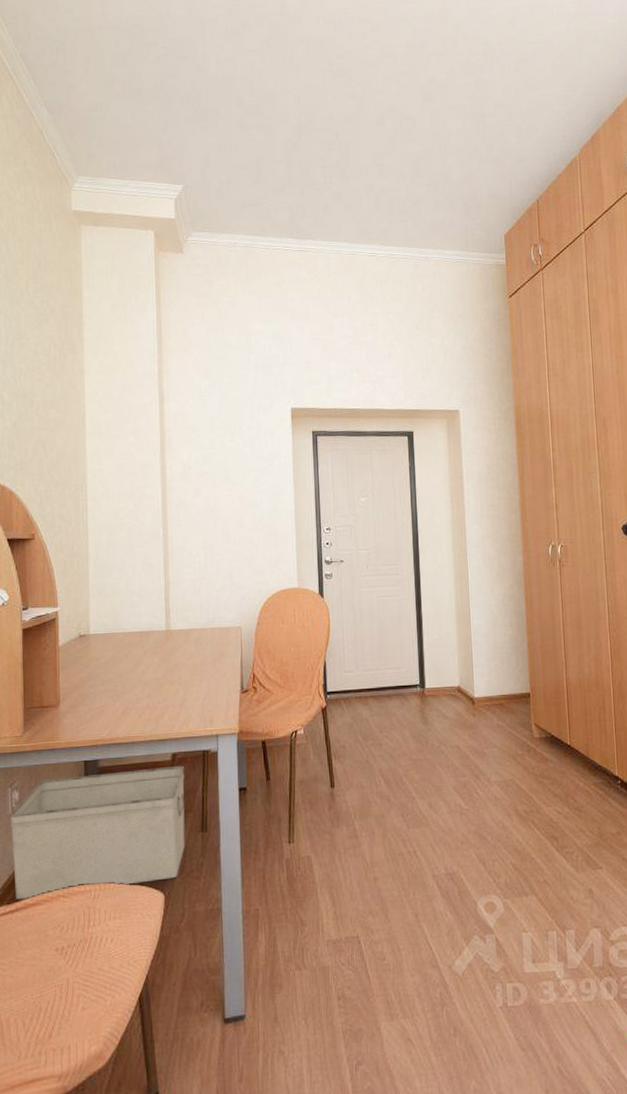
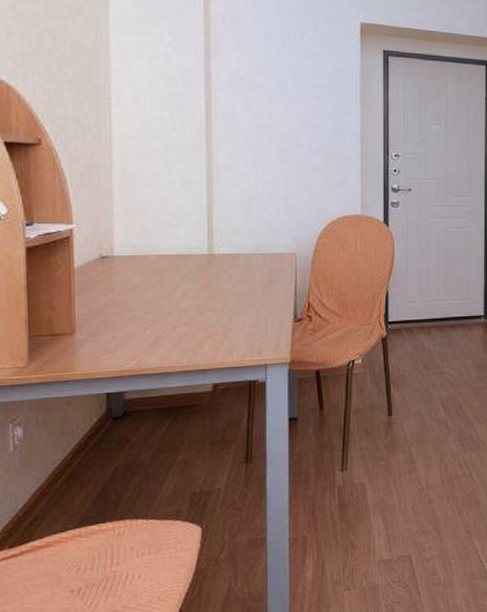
storage bin: present [10,765,185,900] -> none [11,396,228,543]

